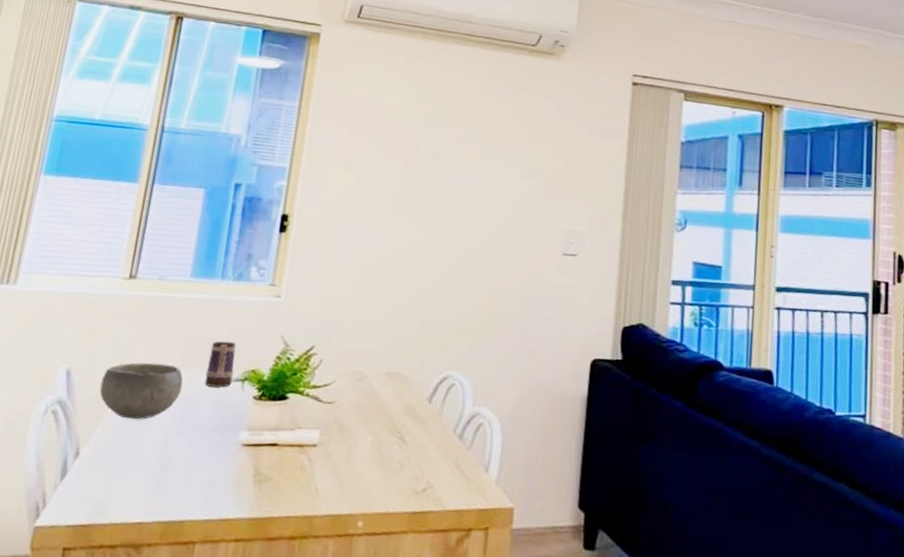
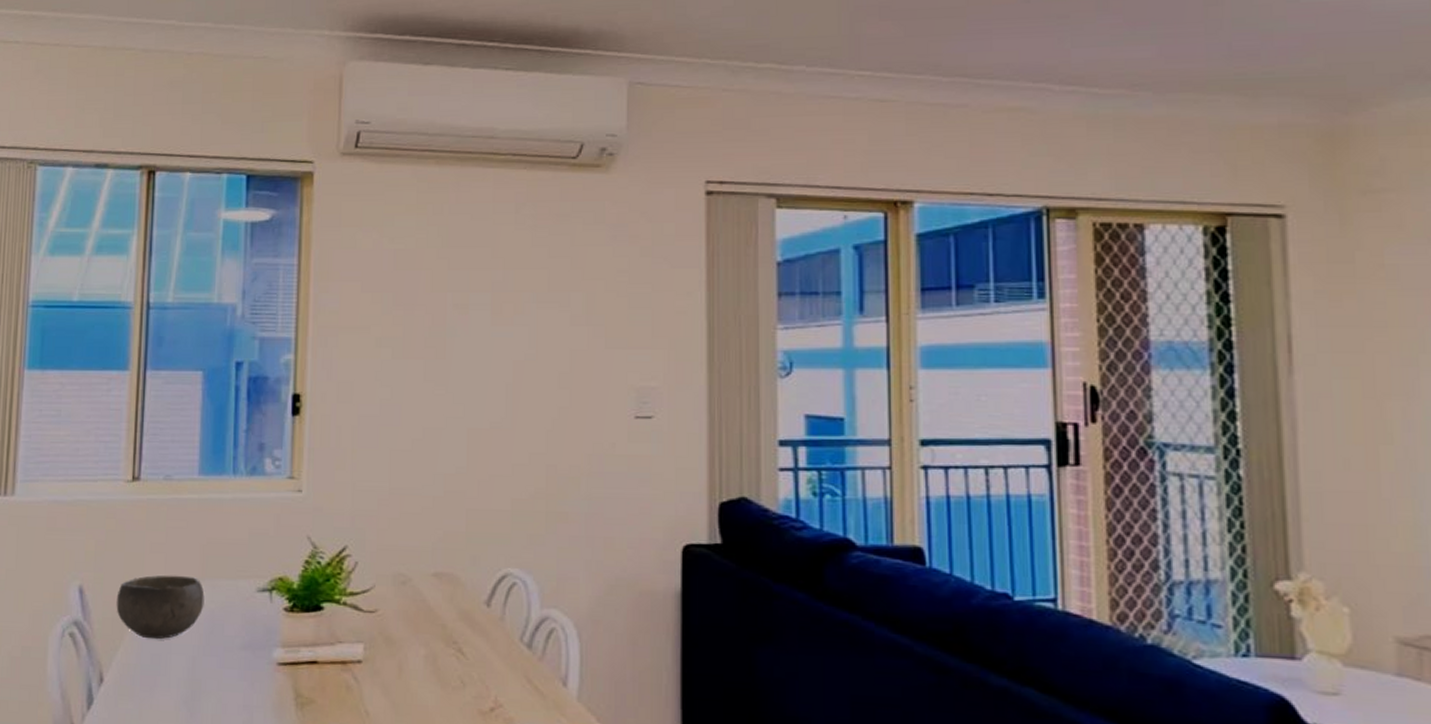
mug: present [204,341,236,388] -> none [228,546,259,600]

